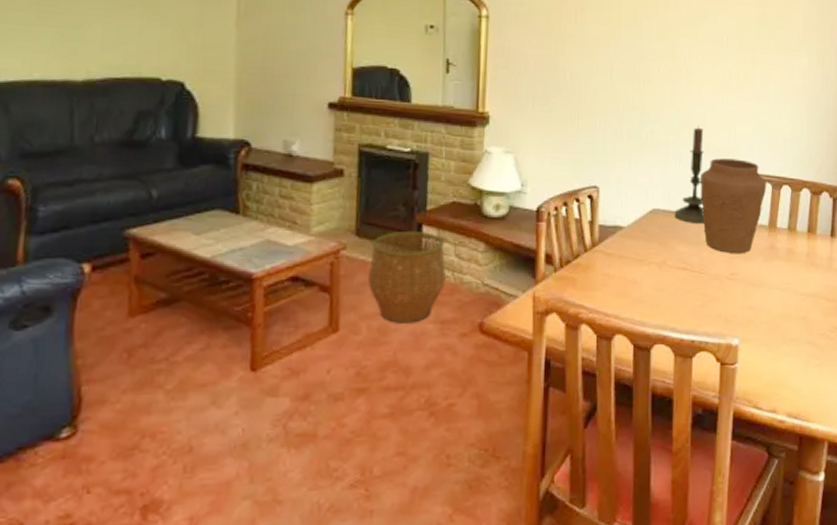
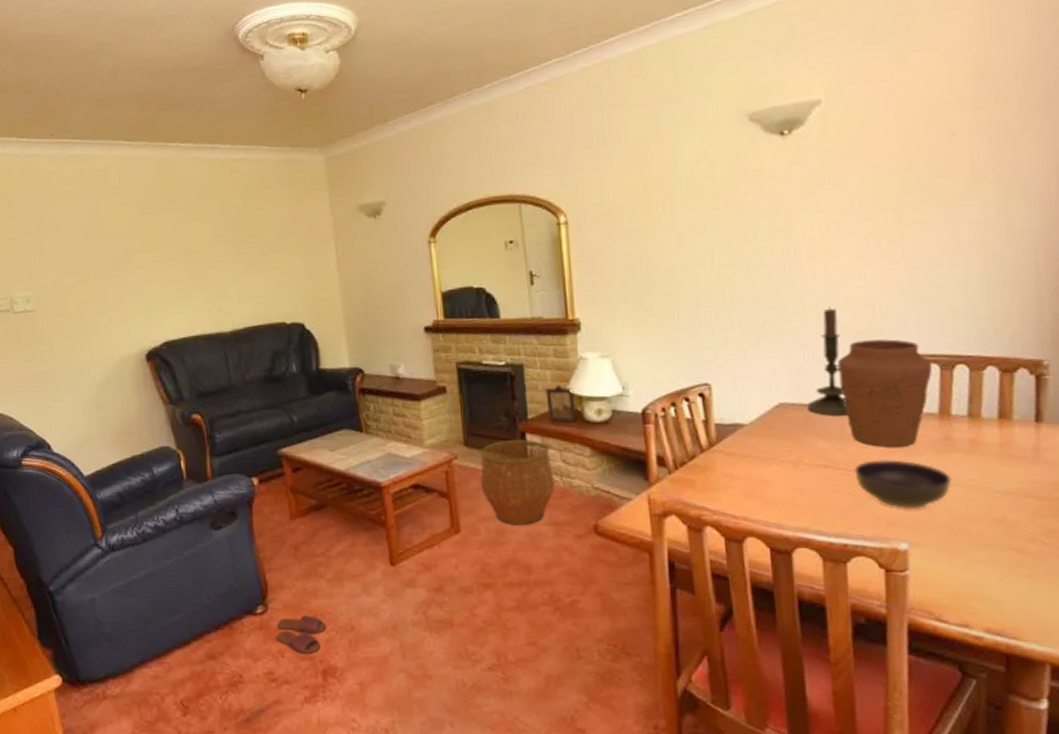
slippers: none [82,436,156,487] -> present [275,614,326,654]
photo frame: none [447,176,476,217] -> present [545,384,578,423]
bowl: none [705,264,773,308] -> present [854,459,952,508]

